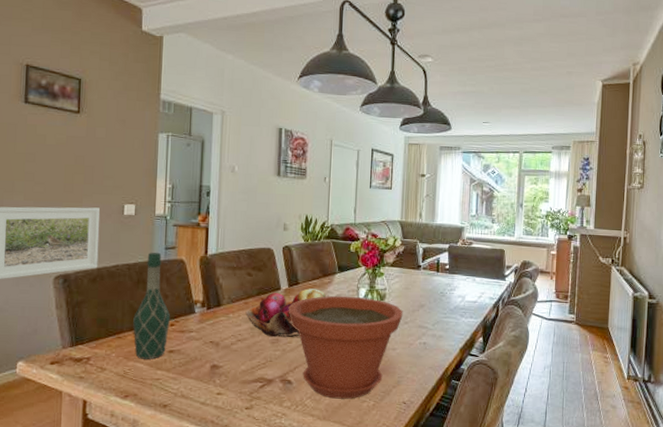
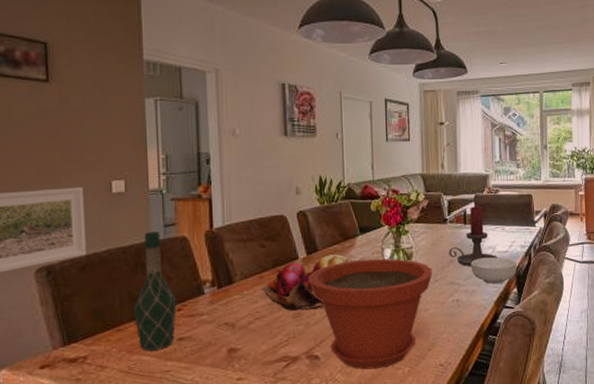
candle holder: none [420,256,467,313] -> present [449,206,499,267]
cereal bowl: none [440,305,484,331] -> present [471,257,517,284]

